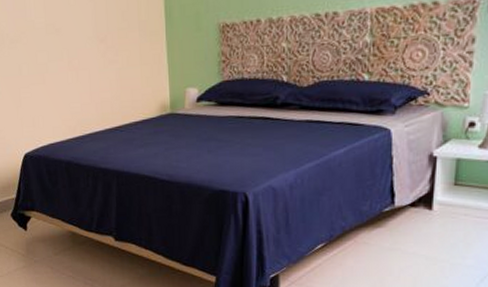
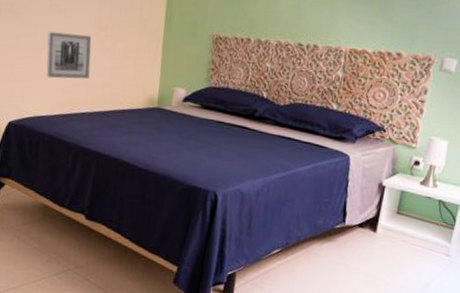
wall art: none [47,50,96,103] -> present [46,31,92,80]

